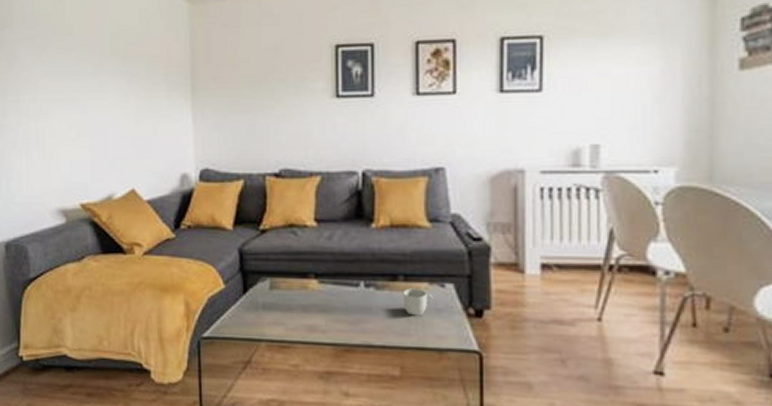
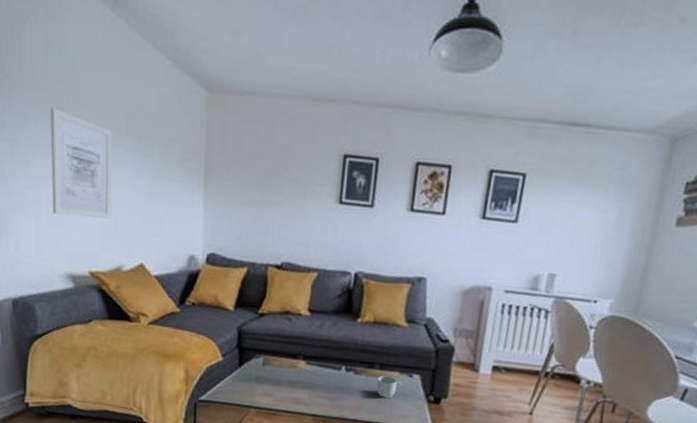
wall art: none [38,41,100,148] -> present [51,107,112,219]

